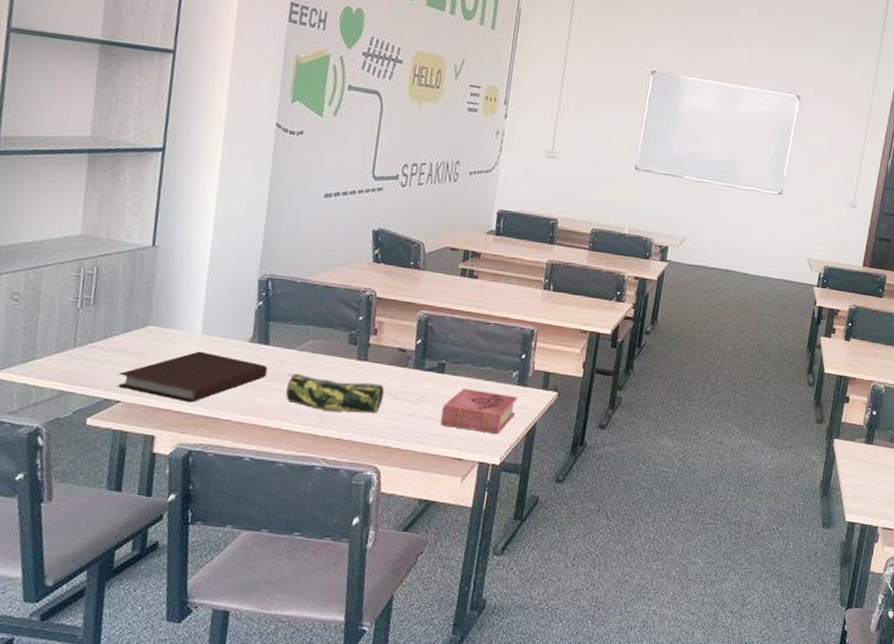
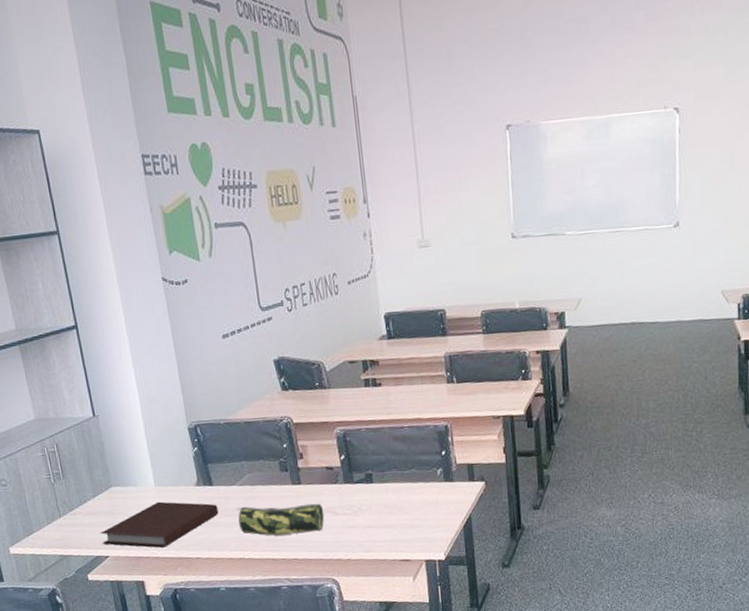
book: present [440,387,517,434] -> none [379,492,449,532]

